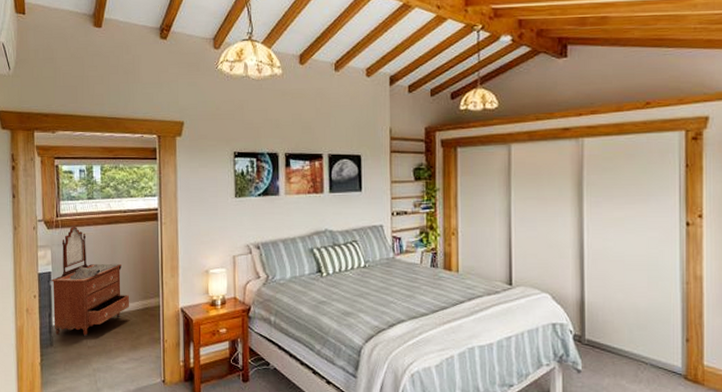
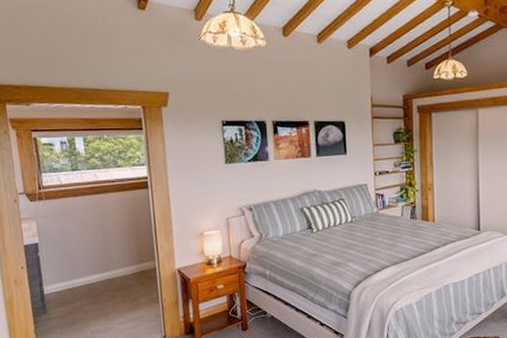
dresser: present [51,226,129,337] -> none [38,197,124,304]

